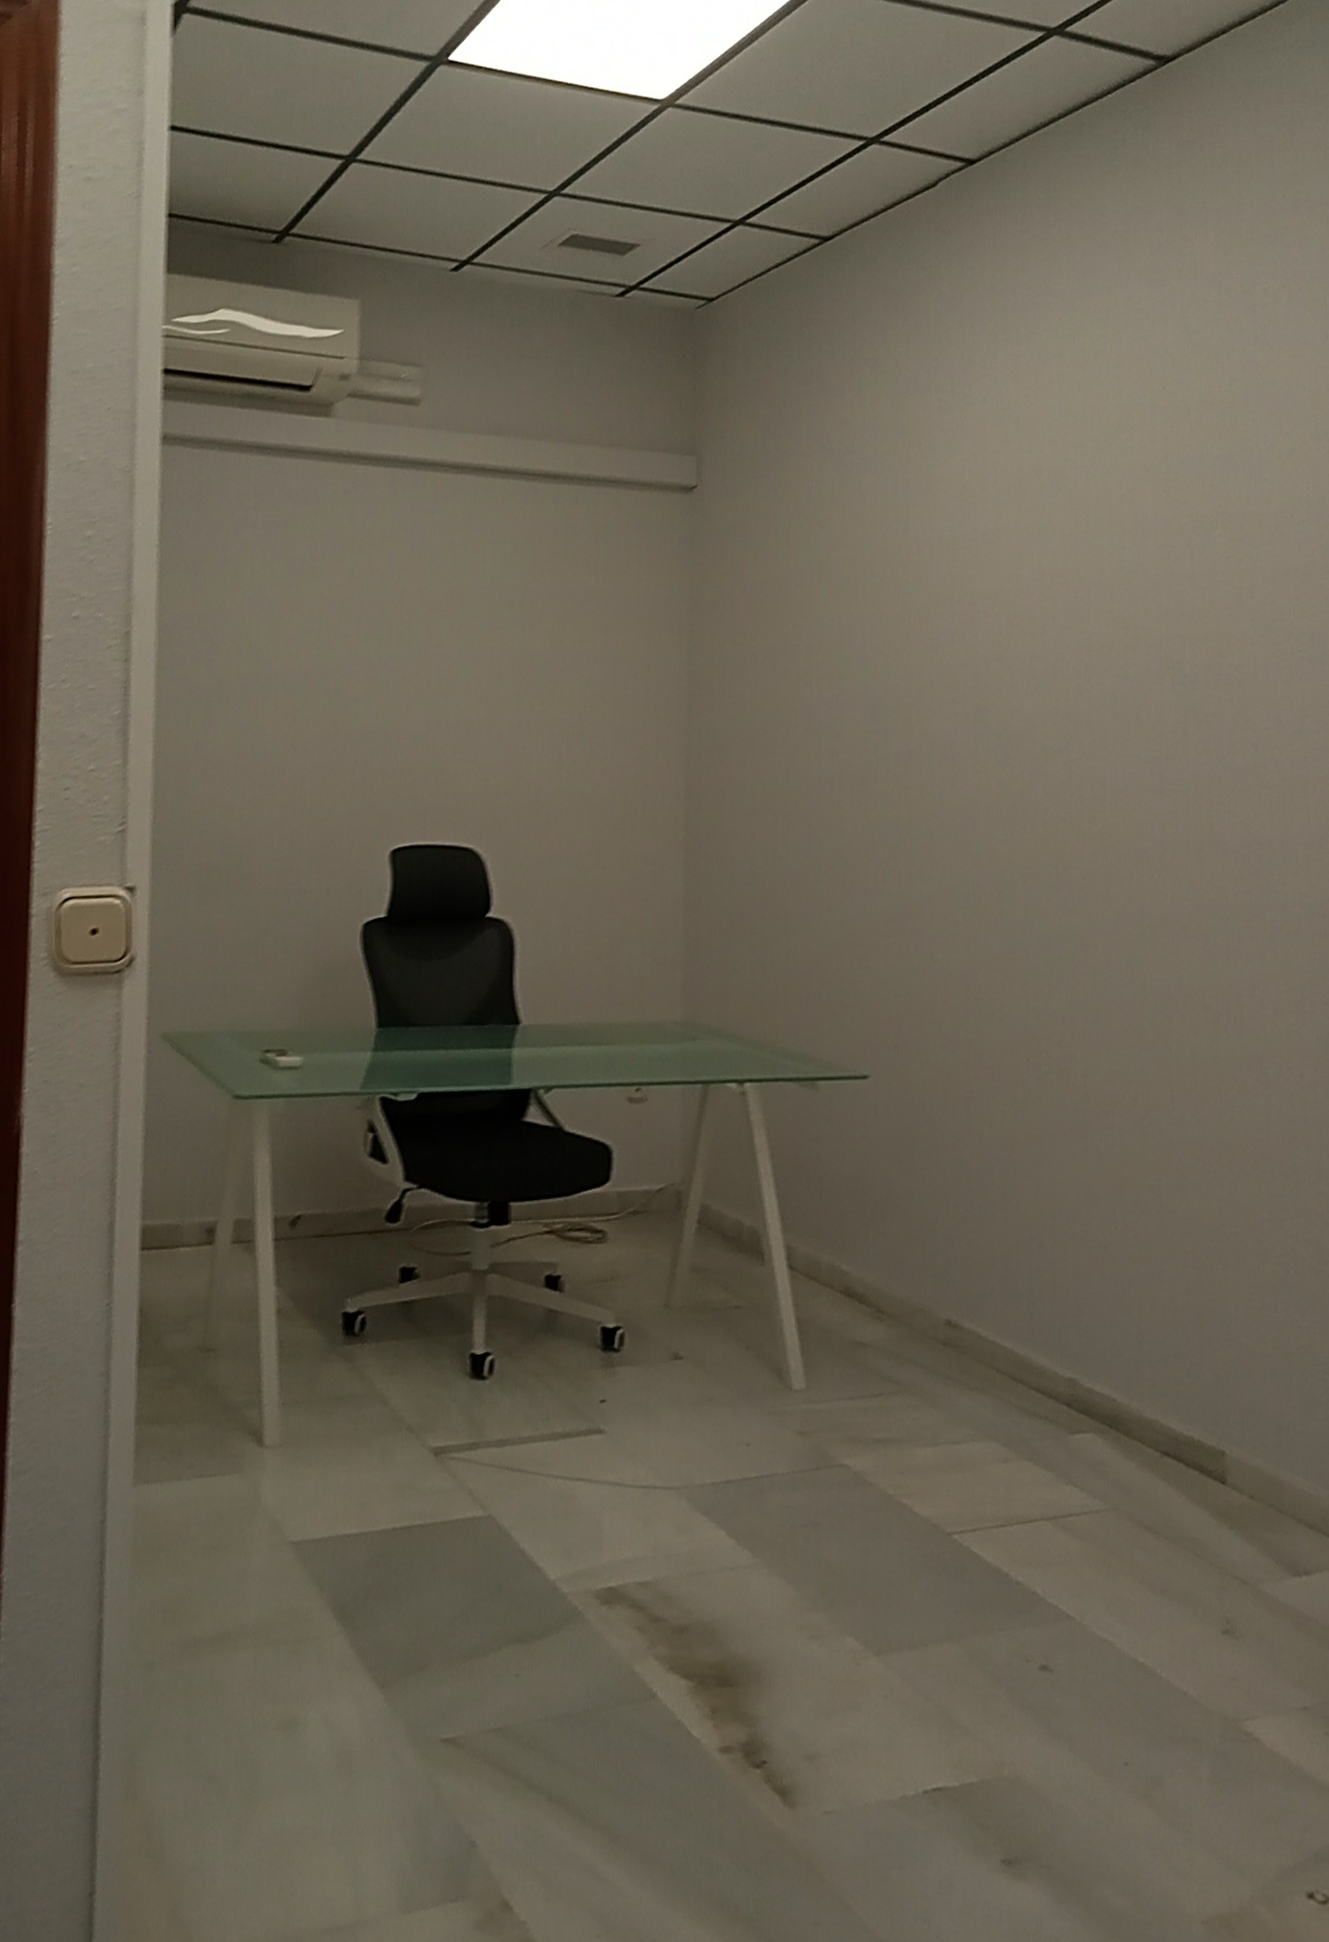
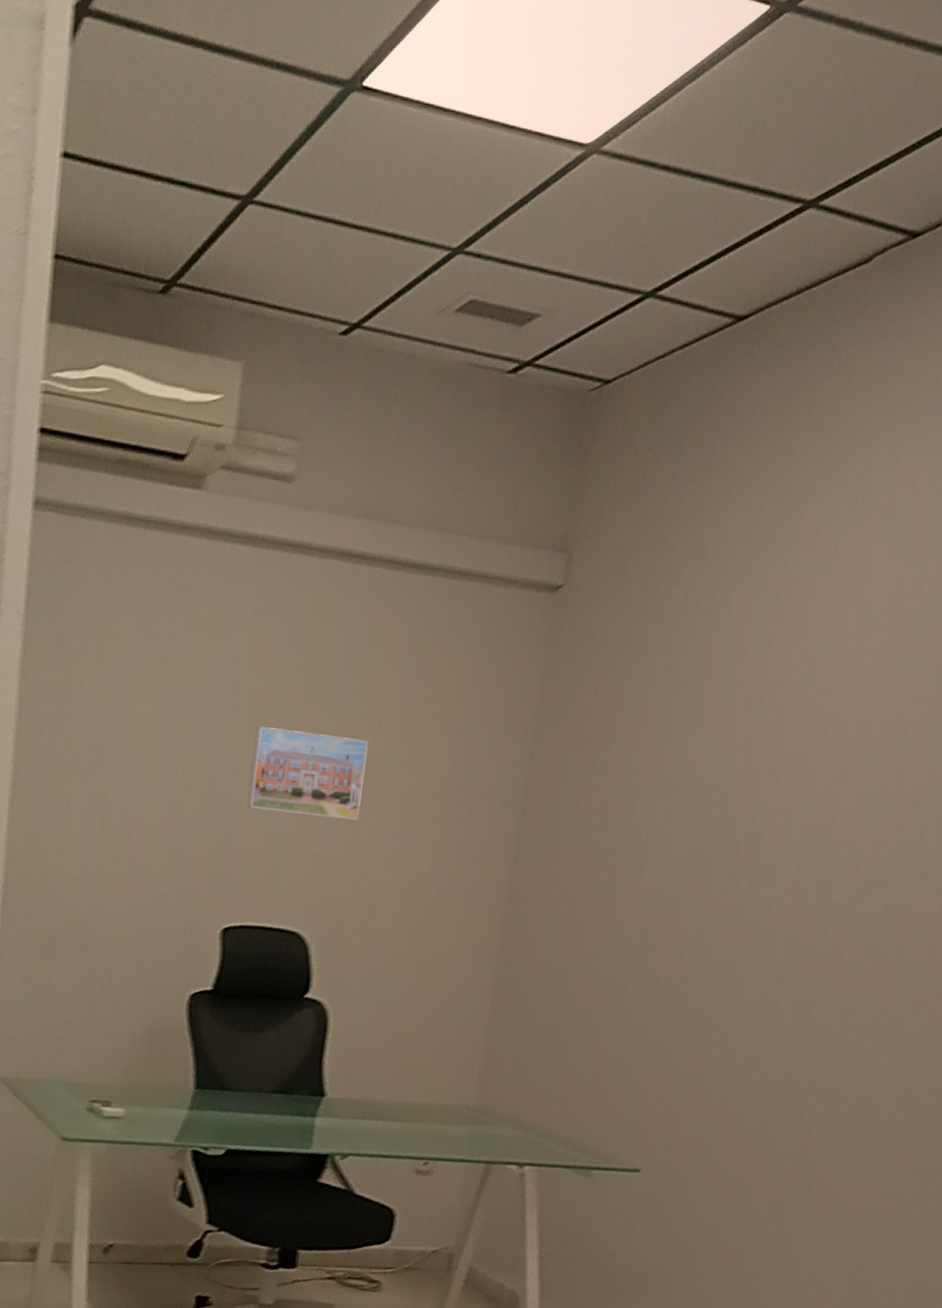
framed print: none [404,641,523,729] -> present [246,727,369,821]

